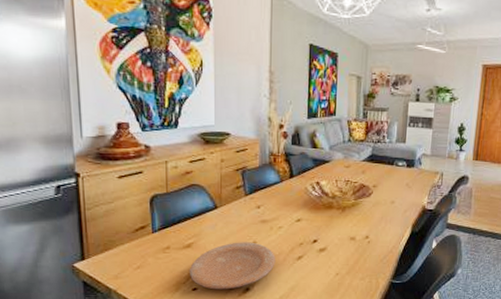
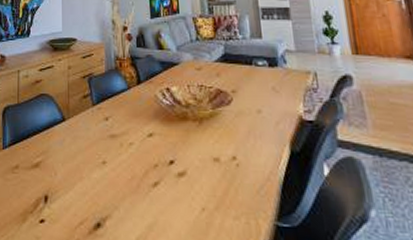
plate: present [189,242,276,290] -> none [36,161,128,224]

